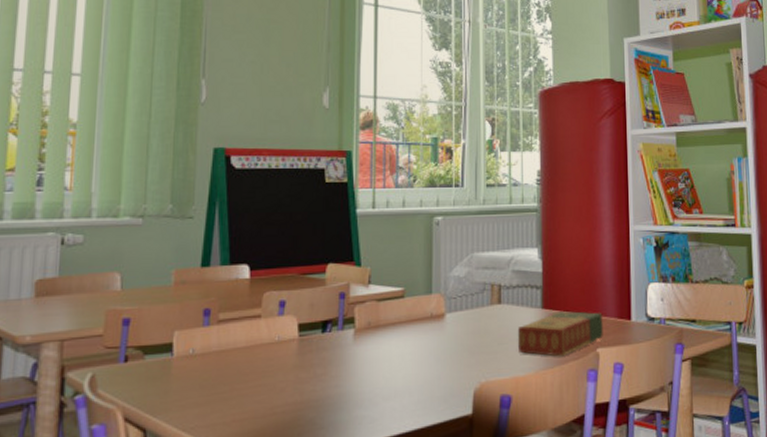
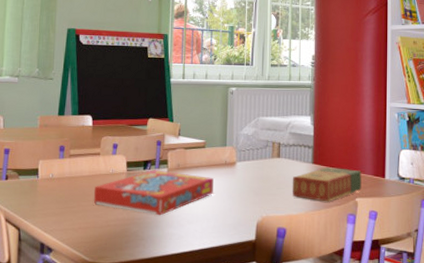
snack box: none [252,332,416,394] -> present [93,170,214,216]

